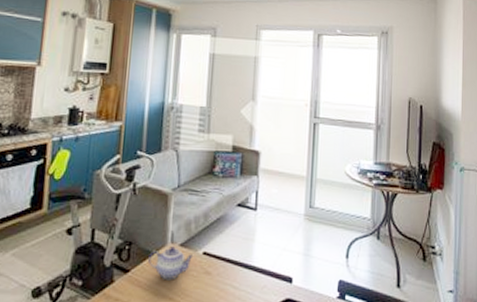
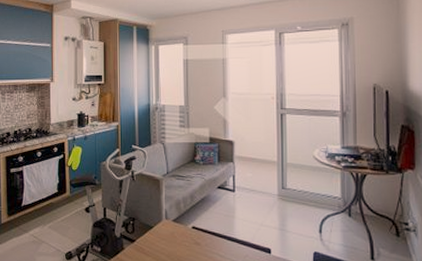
teapot: present [148,246,194,280] -> none [149,222,185,249]

